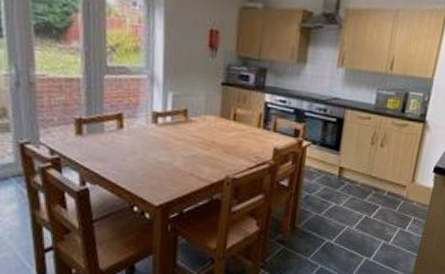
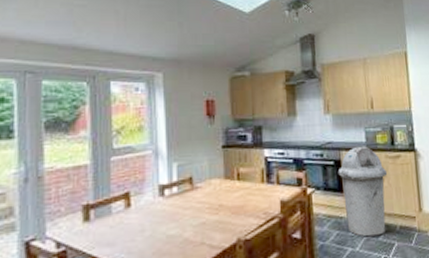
trash can: none [335,107,390,197] -> present [337,146,388,237]

